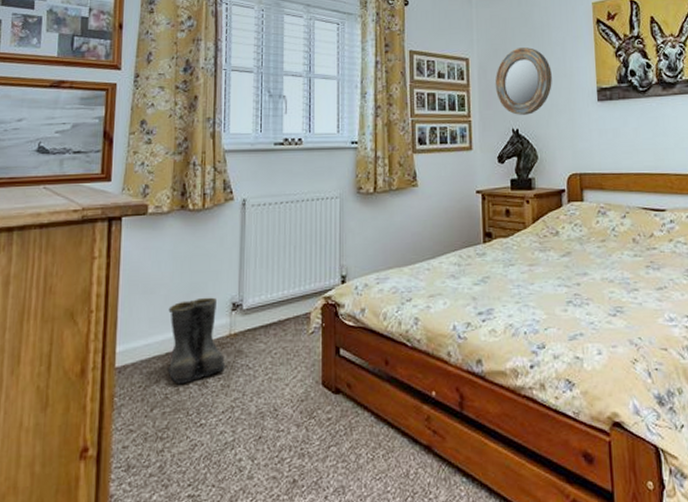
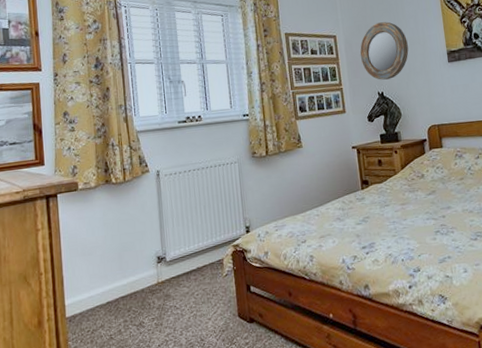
boots: present [168,297,227,384] -> none [105,253,159,327]

